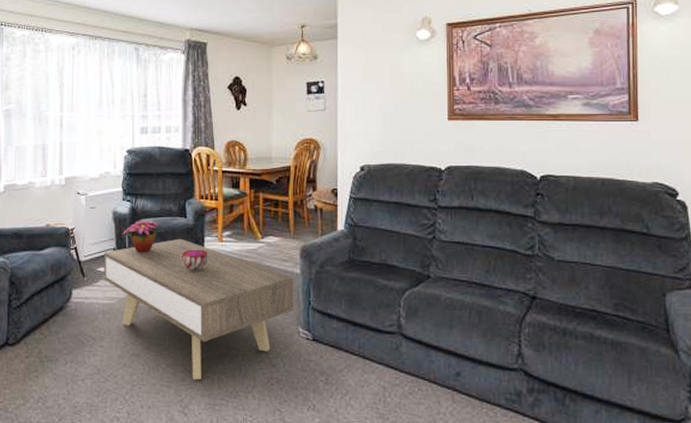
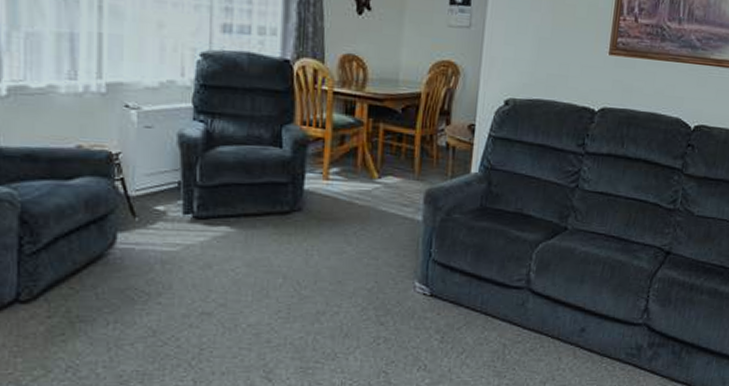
coffee table: present [104,238,294,380] -> none [163,173,414,342]
flower arrangement: present [121,220,164,252] -> none [190,147,251,189]
decorative bowl: present [182,249,208,271] -> none [274,187,309,214]

